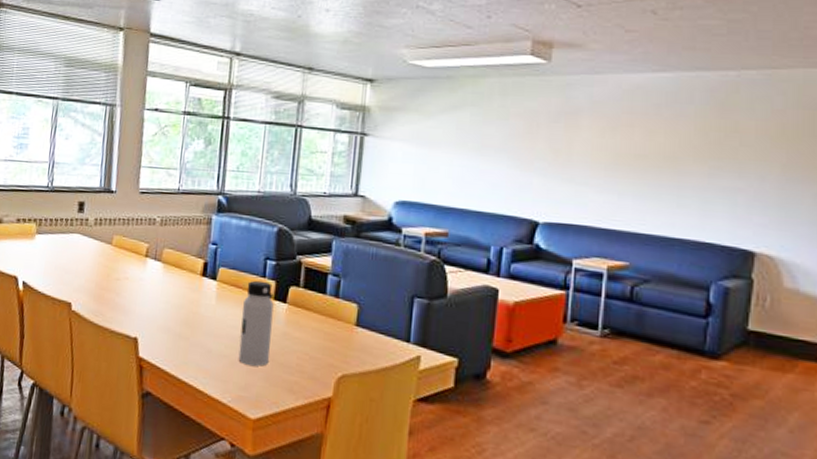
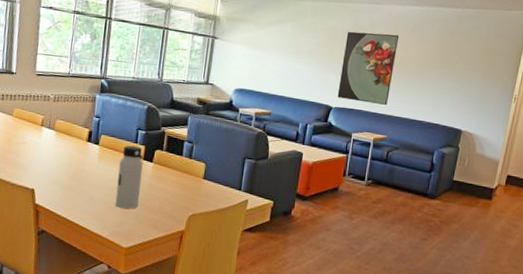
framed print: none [545,114,637,217] -> present [337,31,400,105]

